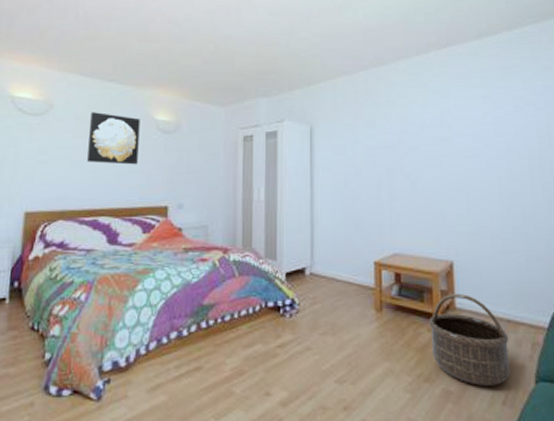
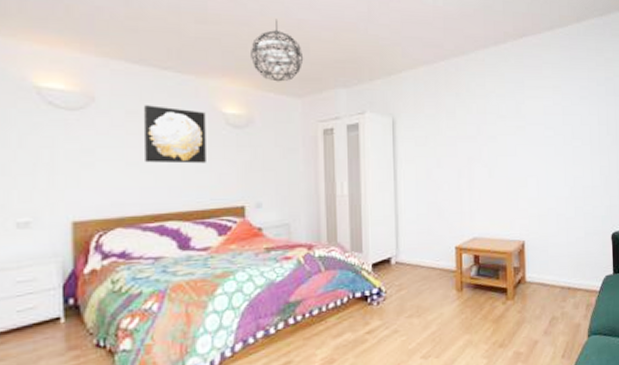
pendant light: none [182,36,229,92] -> present [251,18,304,82]
basket: present [428,294,510,386] -> none [503,269,569,345]

